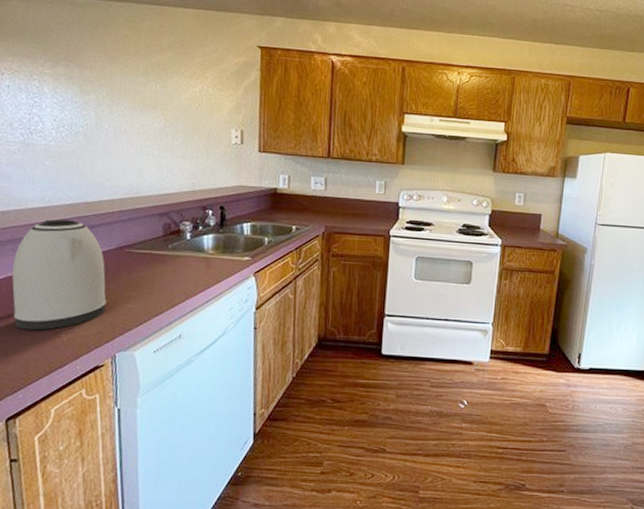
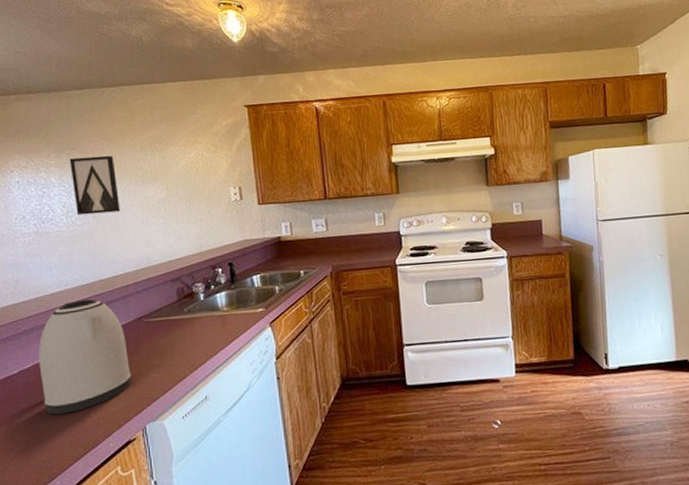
wall art: none [65,71,115,135] -> present [69,155,120,216]

